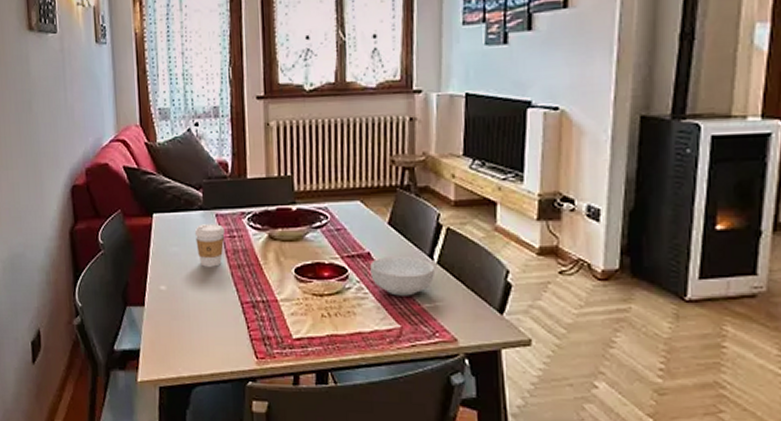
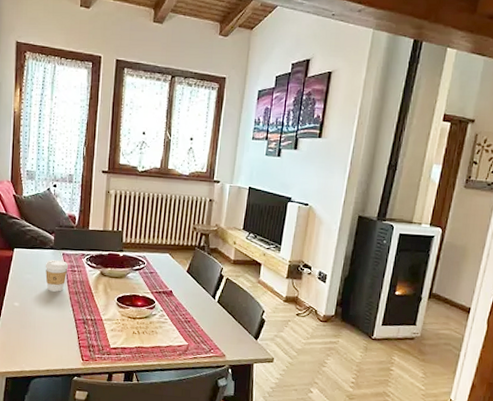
cereal bowl: present [370,257,436,296] -> none [171,294,216,323]

